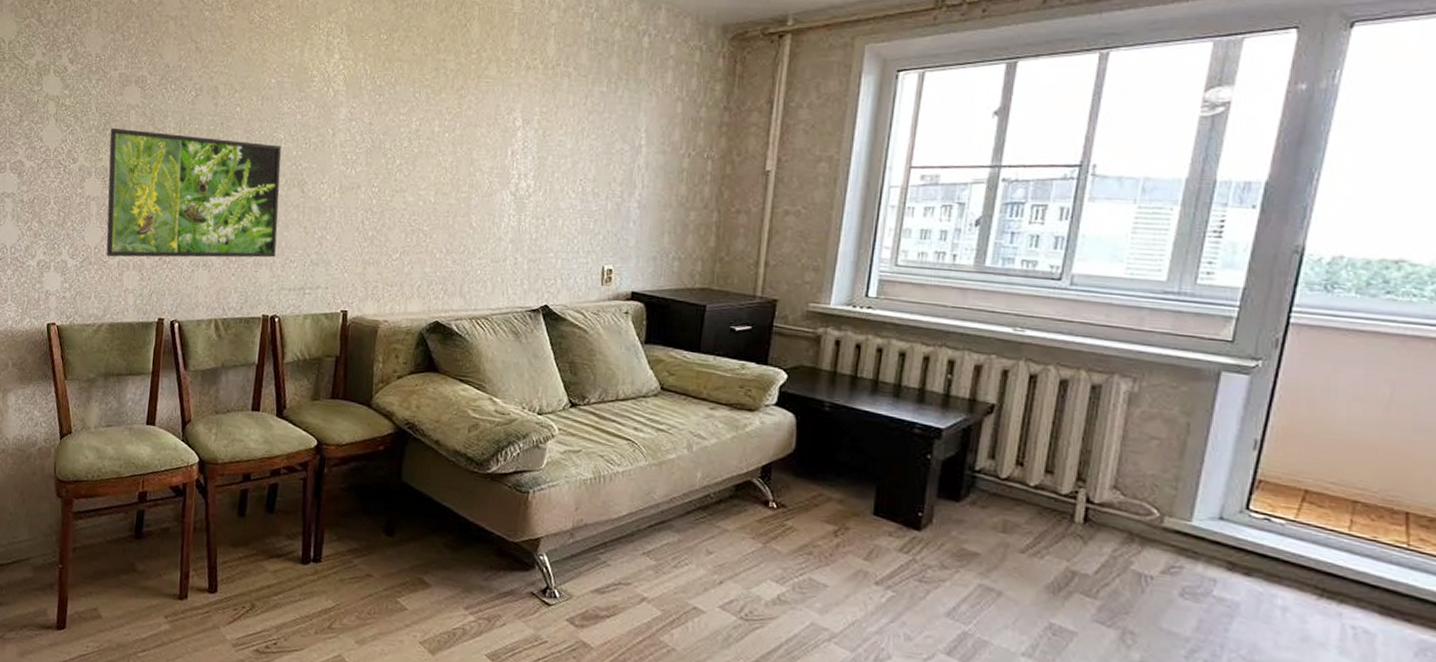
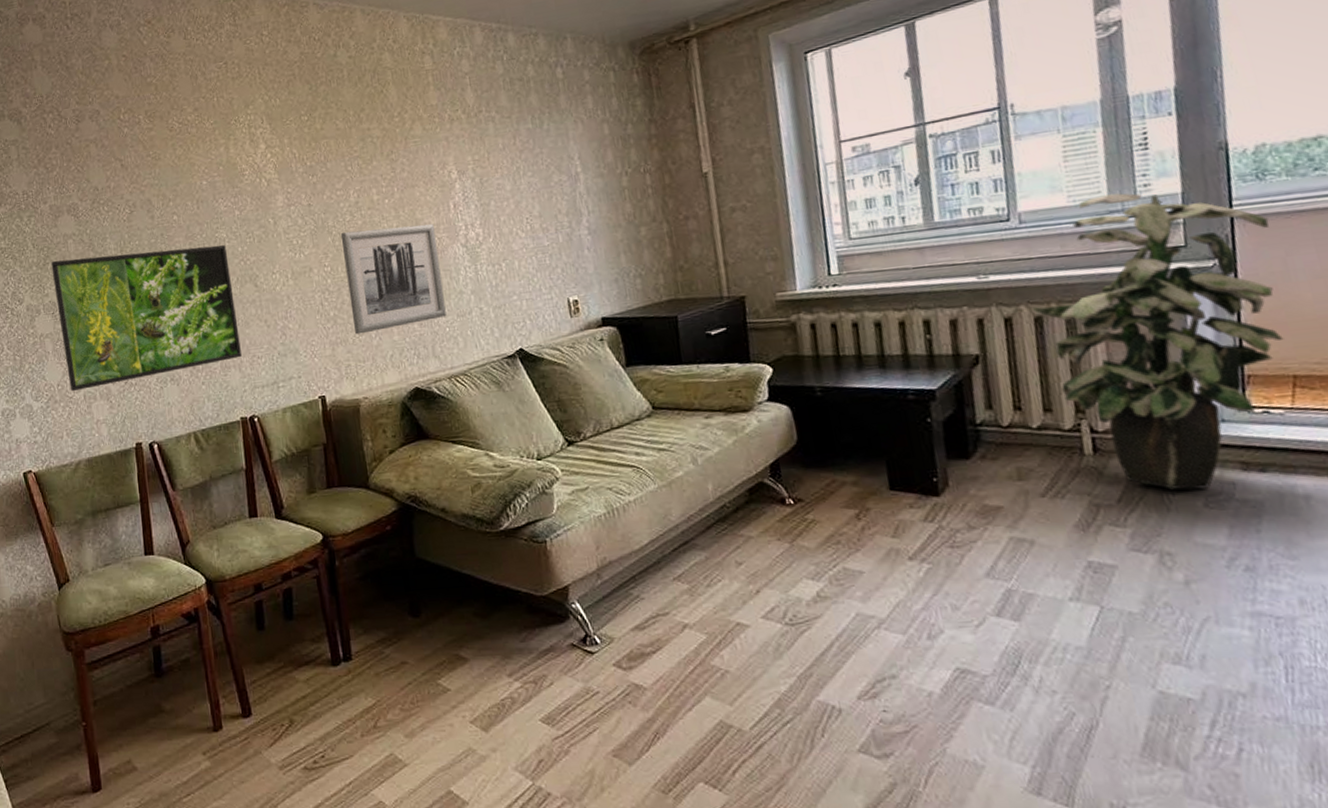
wall art: none [388,156,488,260] -> present [340,224,447,335]
indoor plant: none [1058,274,1325,580] -> present [1030,193,1284,491]

